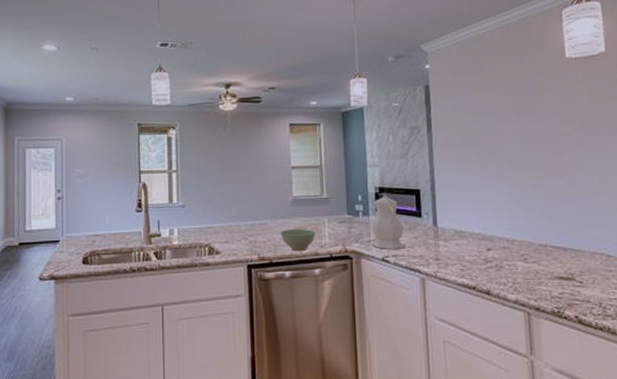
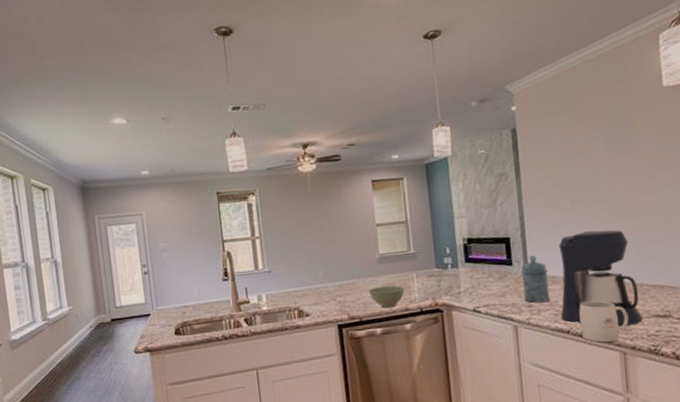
teapot: present [371,193,407,250] -> none [461,244,498,301]
canister: none [429,208,457,257] -> present [520,255,550,303]
coffee maker: none [467,188,547,286] -> present [559,230,643,326]
mug: none [485,258,533,302] -> present [579,300,629,343]

